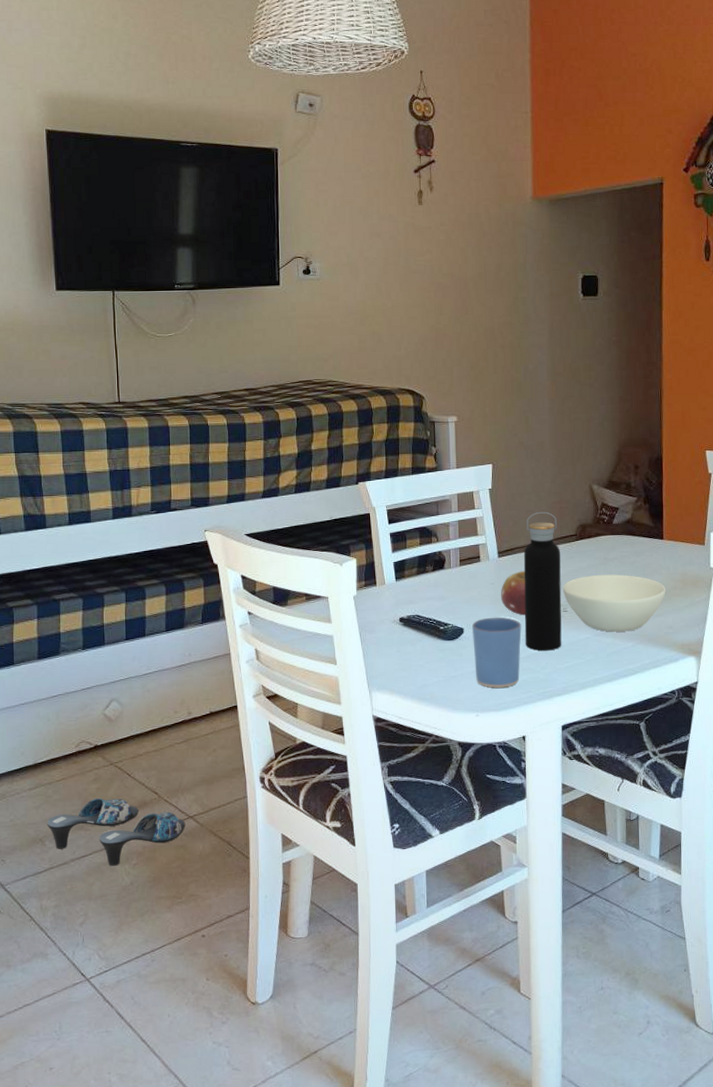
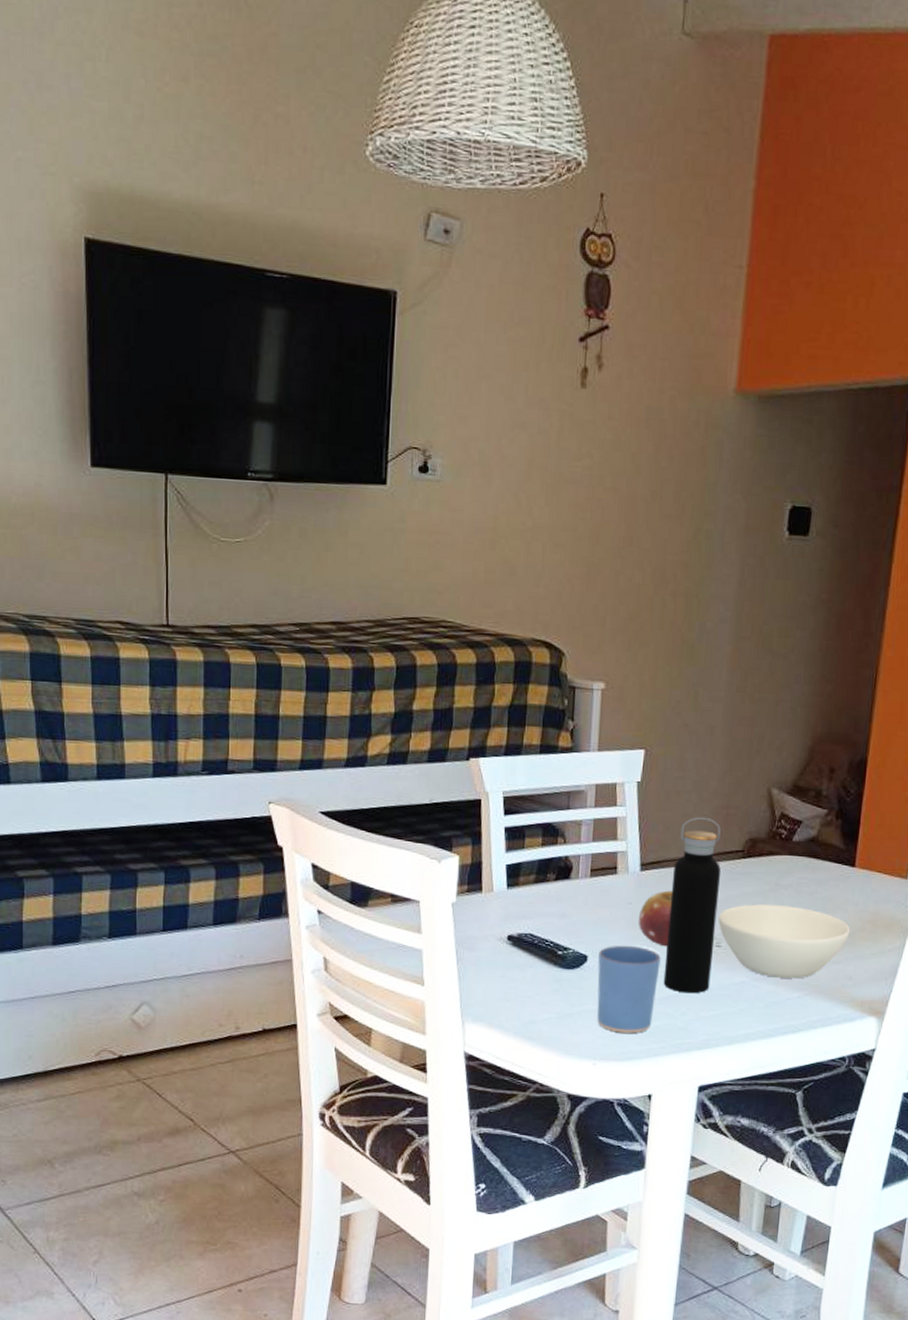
slippers: present [47,798,186,866] -> none [57,1119,226,1200]

